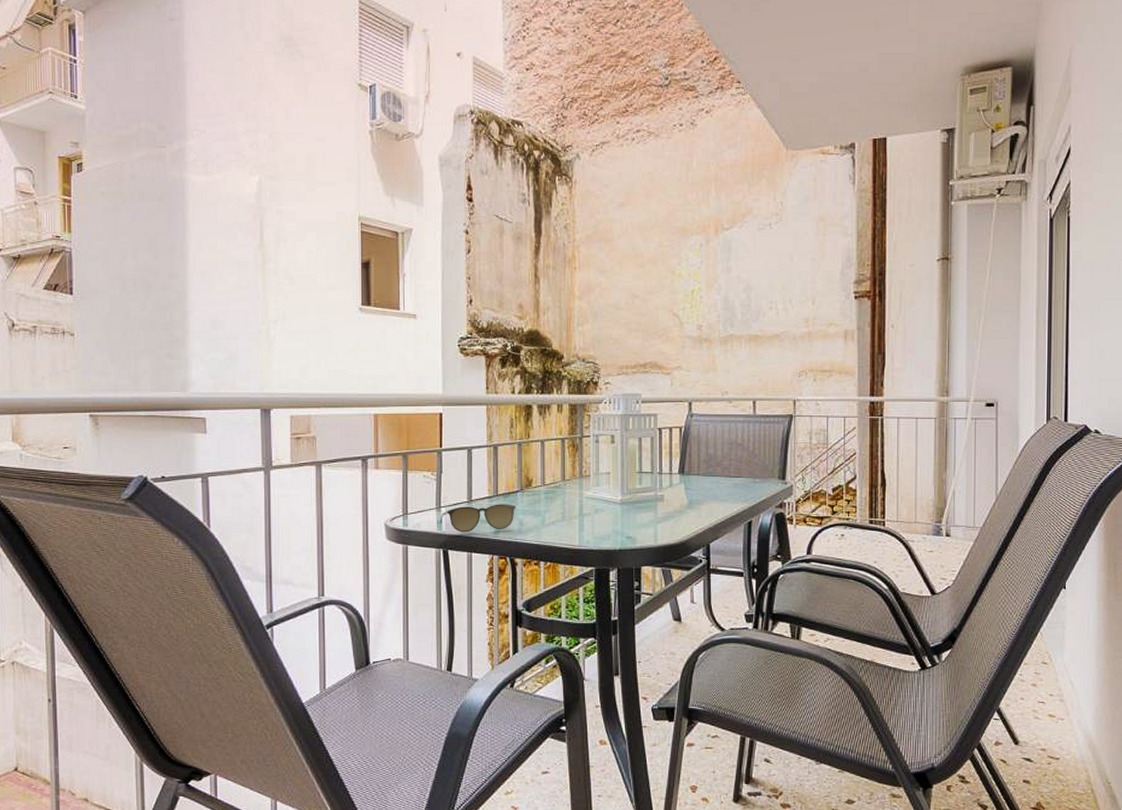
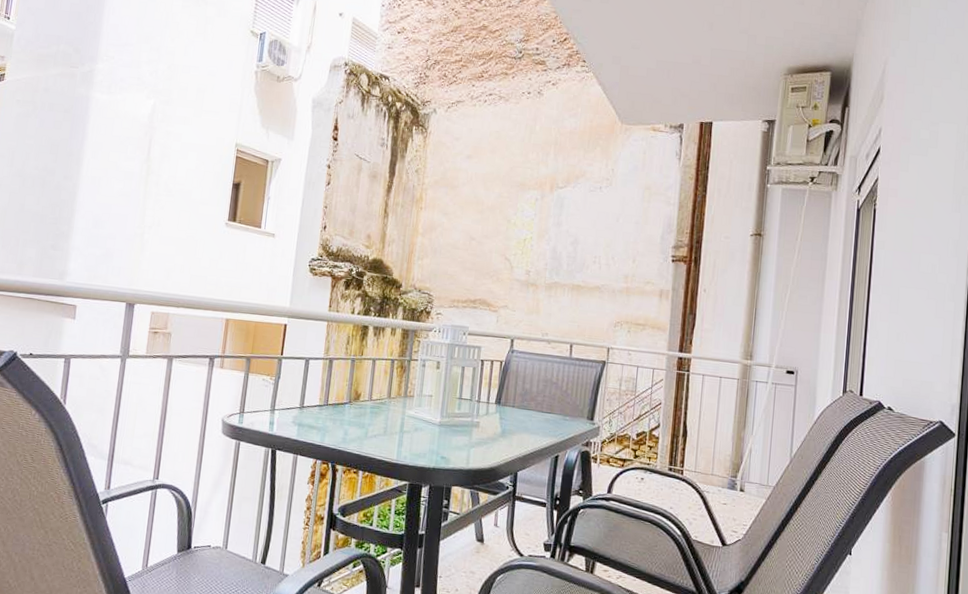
sunglasses: present [441,504,516,533] -> none [273,411,343,437]

